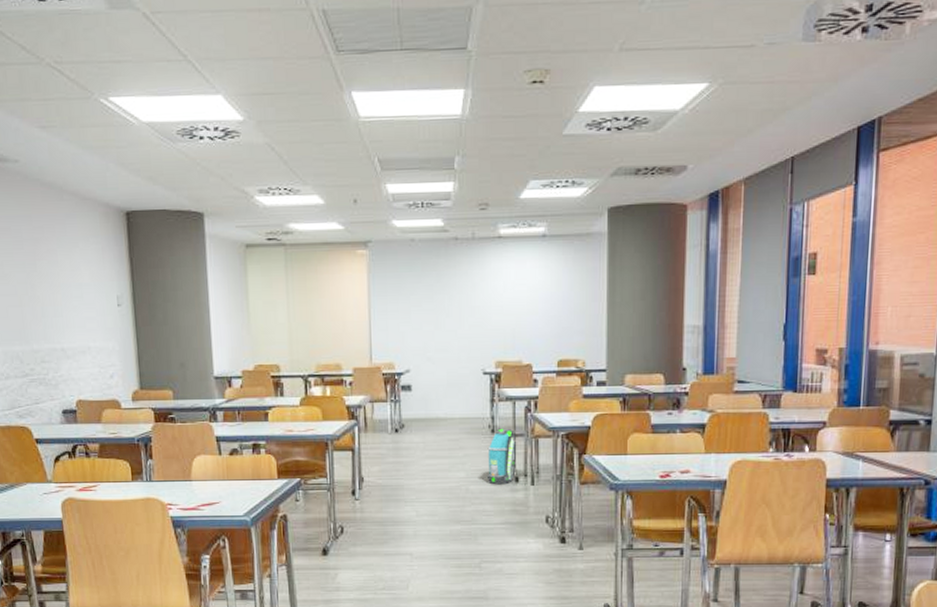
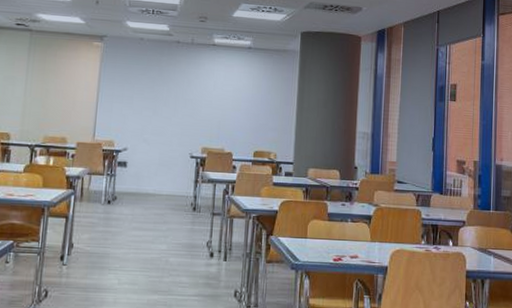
backpack: present [486,428,517,485] -> none [185,207,215,259]

